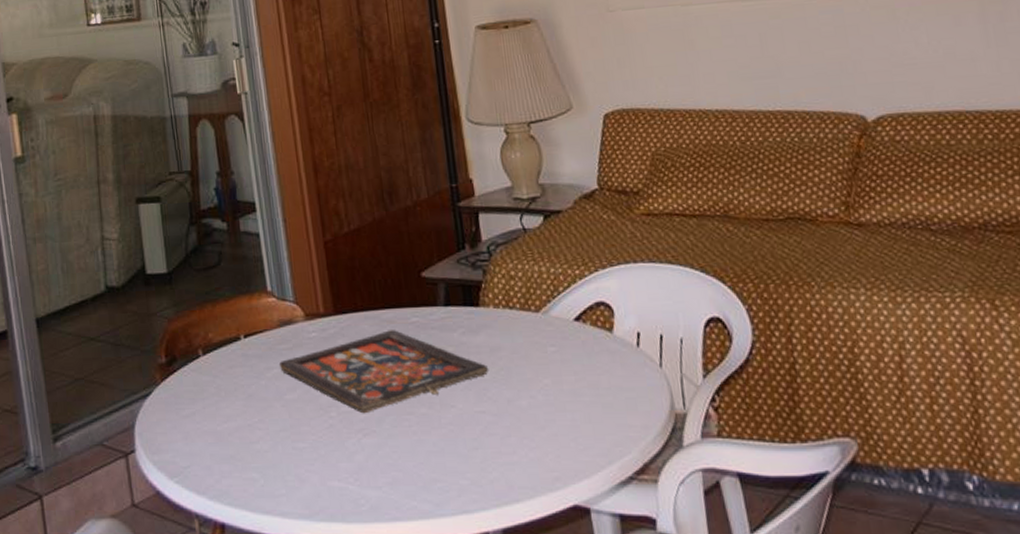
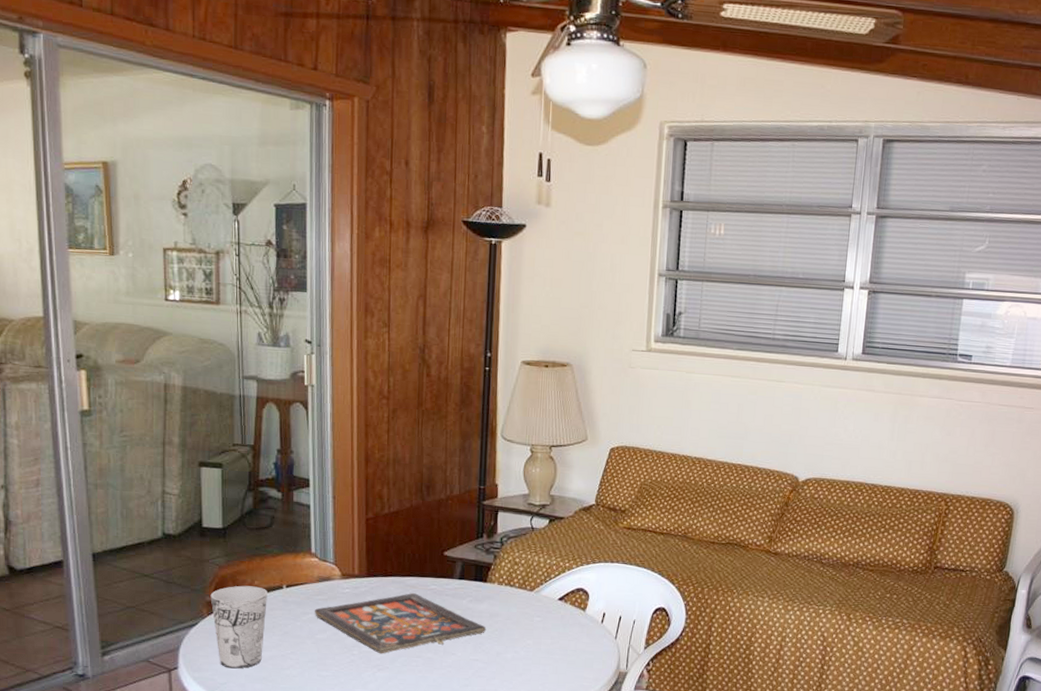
cup: none [162,340,227,447] -> present [210,585,267,669]

